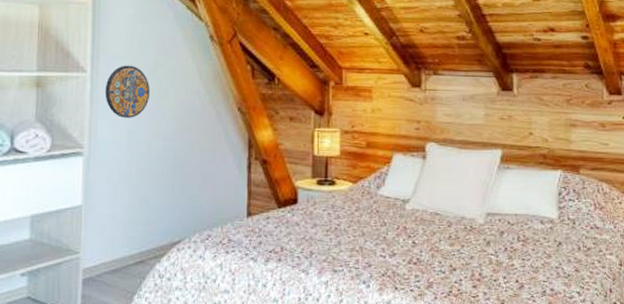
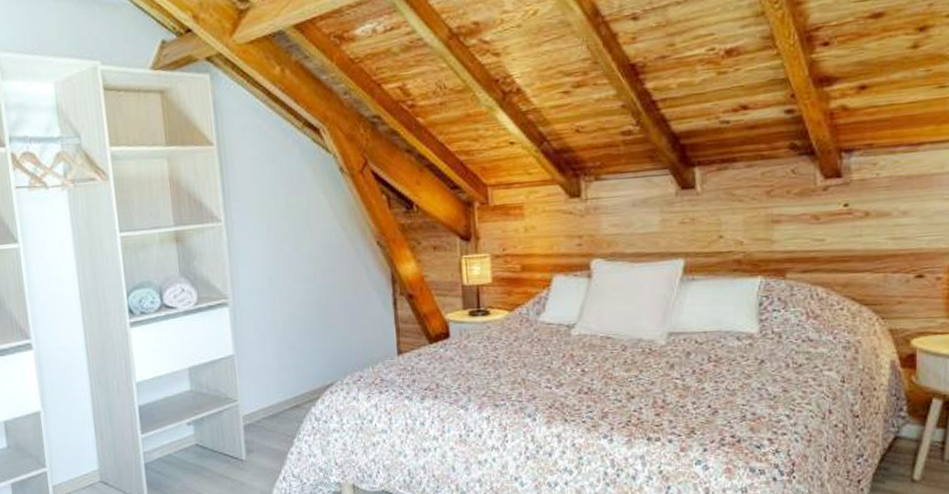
manhole cover: present [104,65,151,118] -> none [240,209,286,264]

